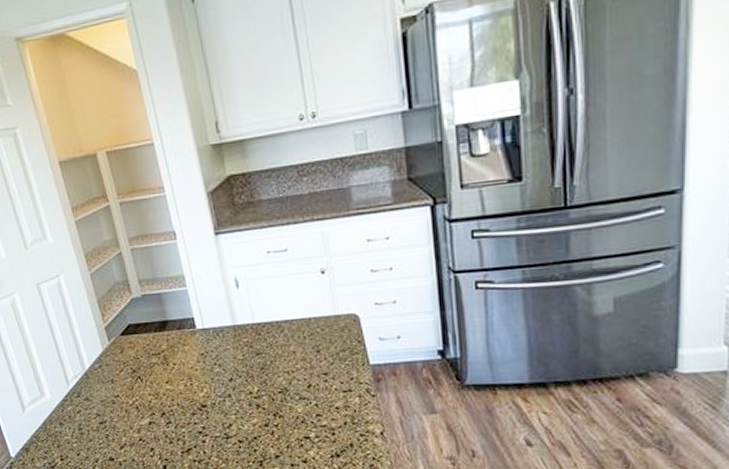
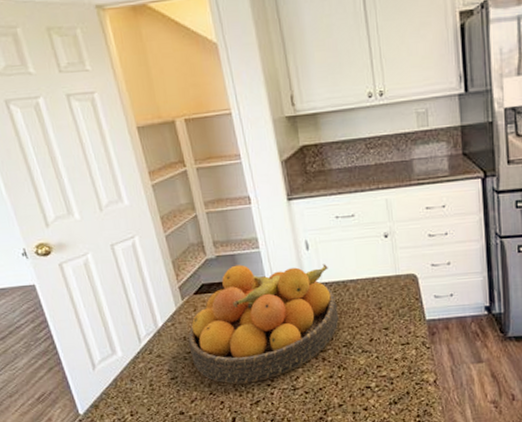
fruit bowl: none [115,303,273,430] -> present [187,264,339,384]

